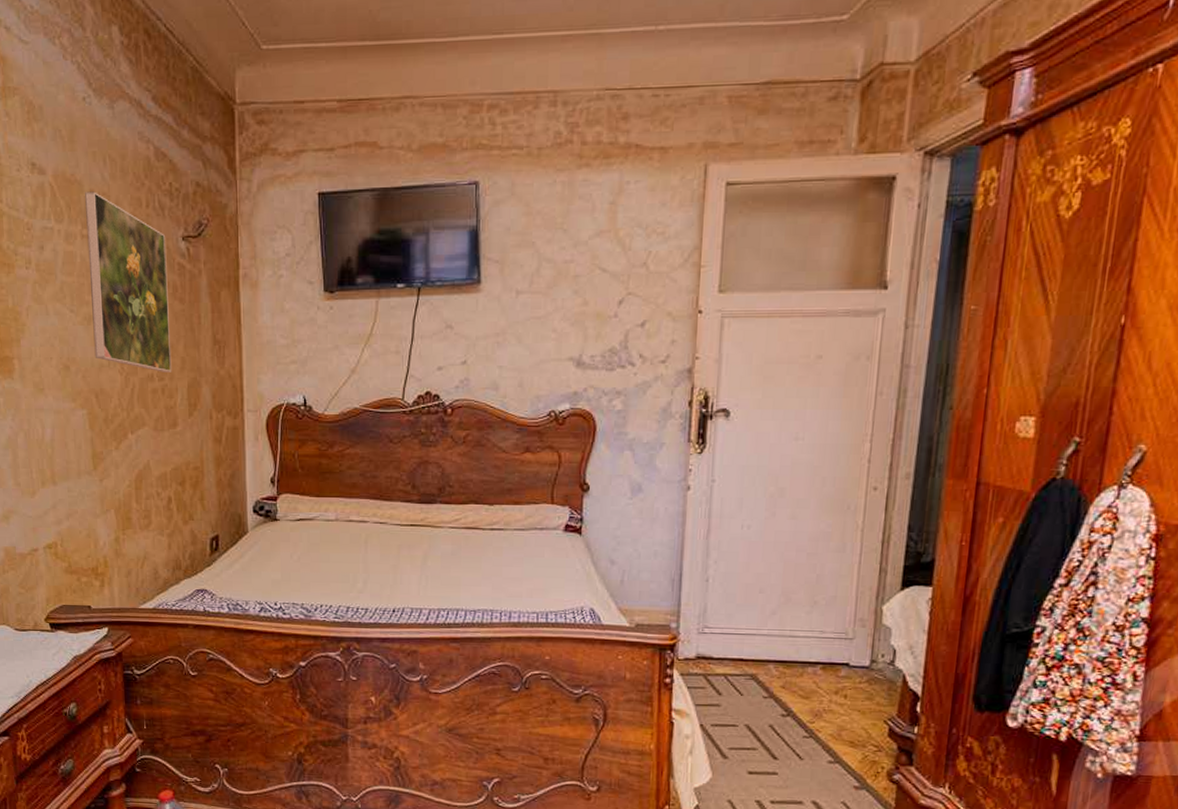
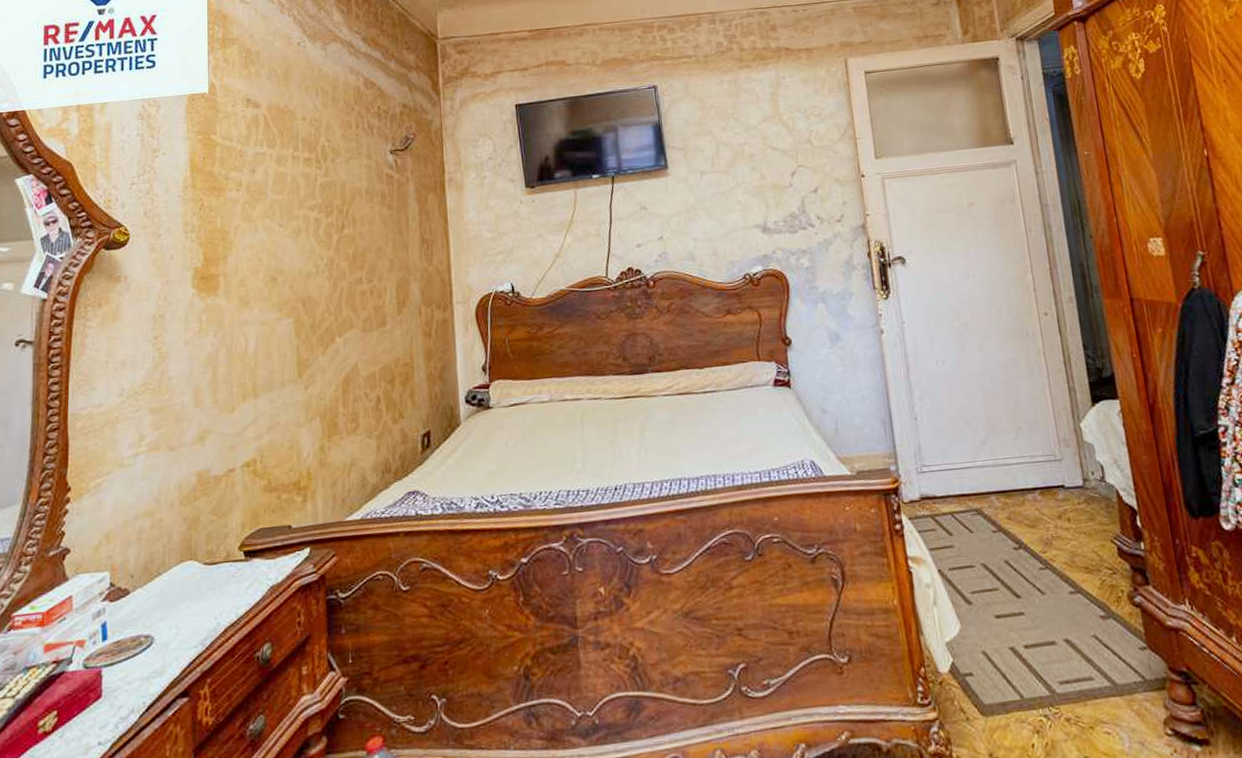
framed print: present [85,191,172,372] -> none [297,119,381,275]

